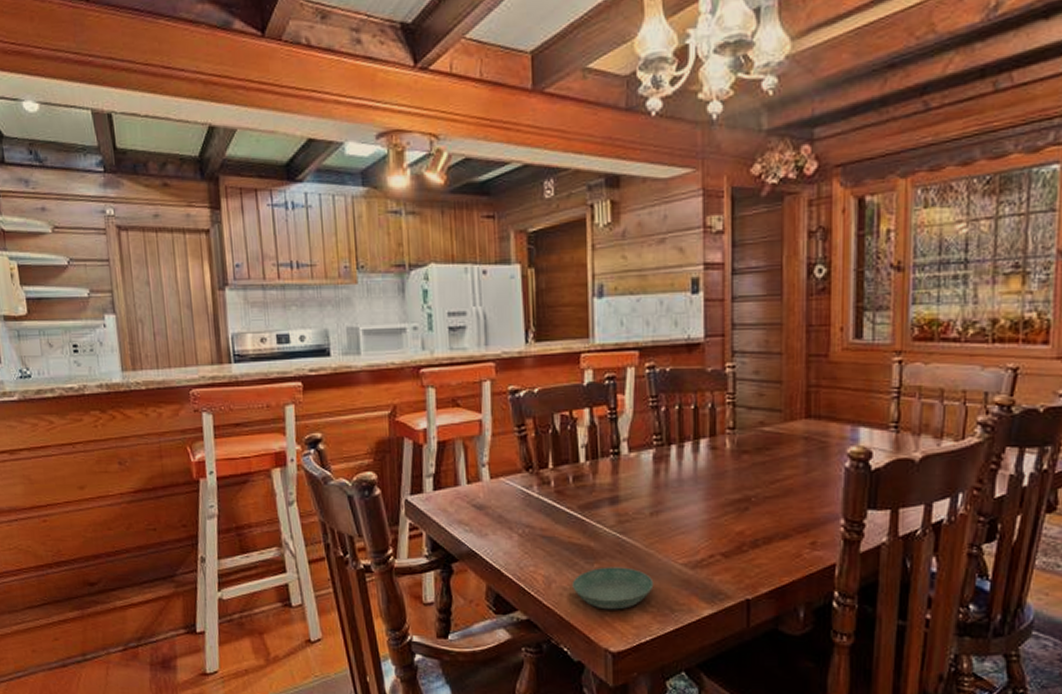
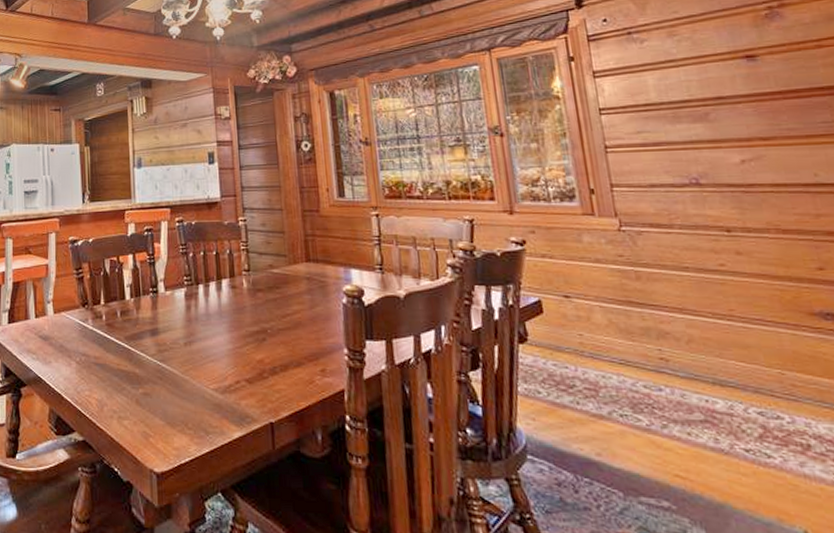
saucer: present [572,567,654,610] -> none [121,391,190,432]

